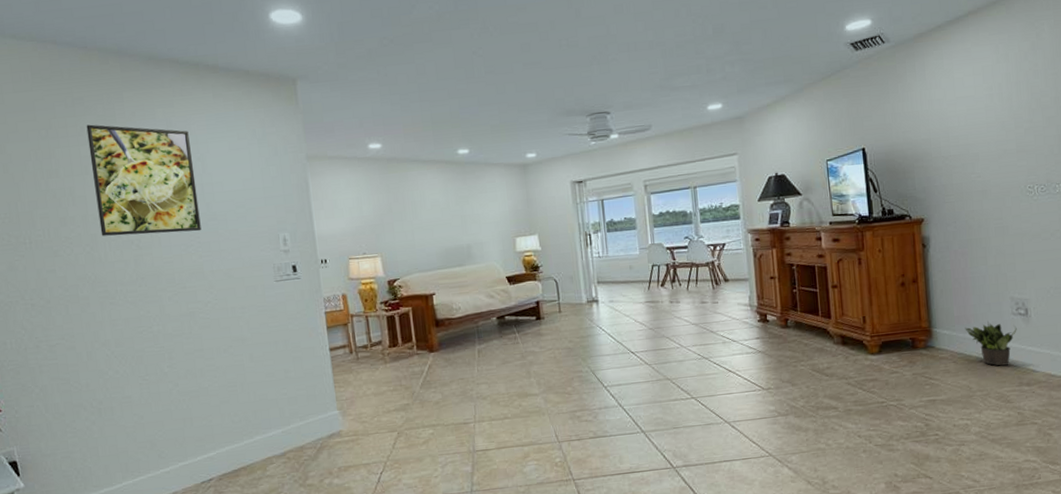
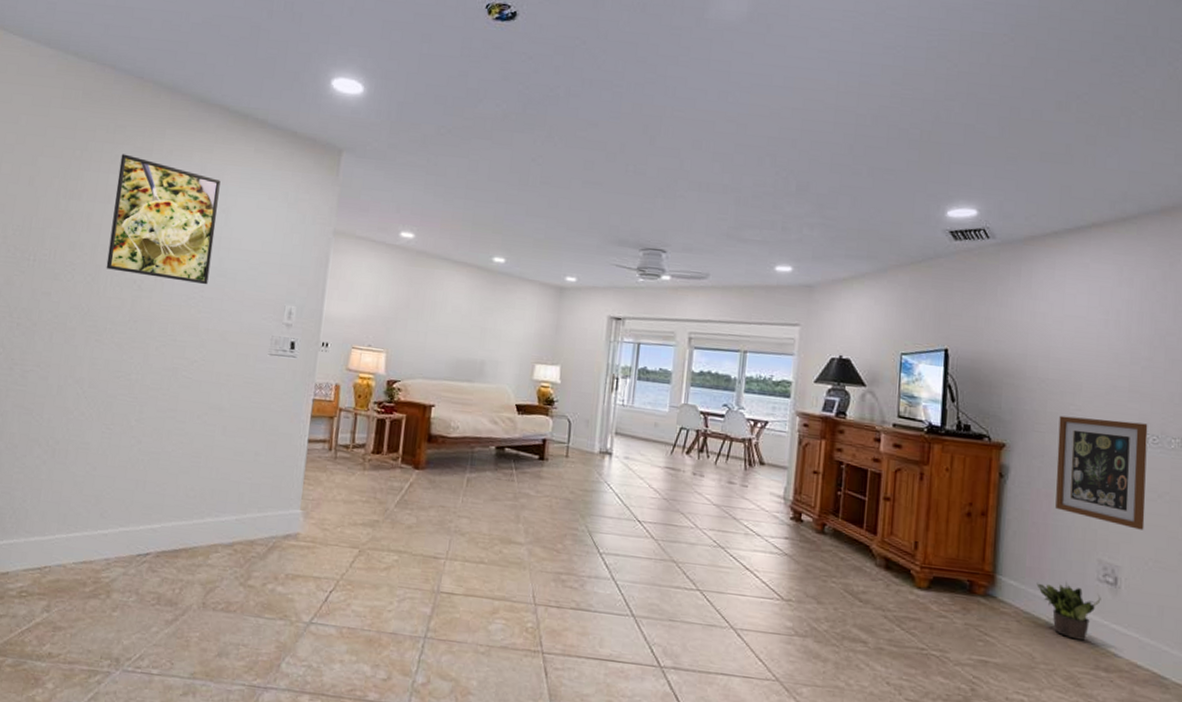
wall art: none [964,176,1044,266] -> present [1055,415,1148,530]

